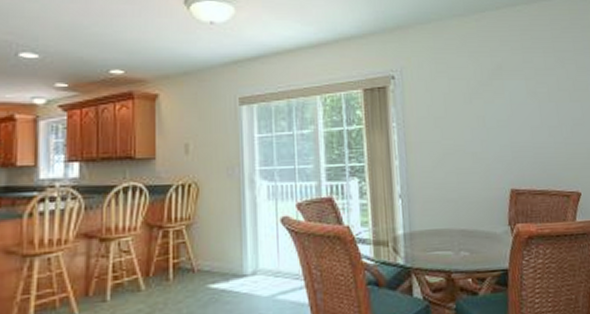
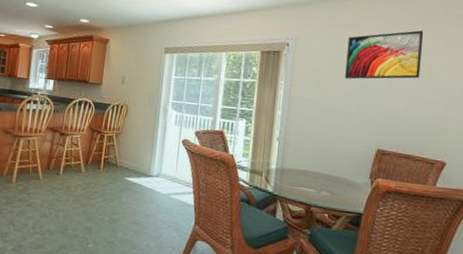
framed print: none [459,48,539,111] -> present [345,30,424,80]

